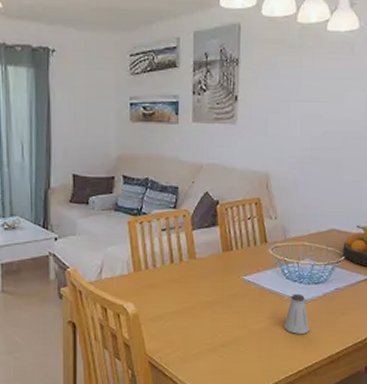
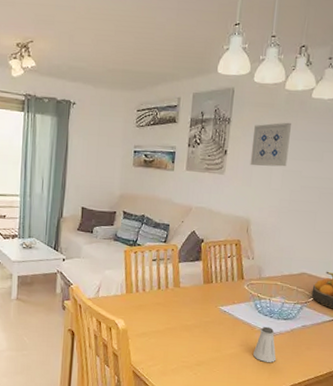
wall art: none [264,60,307,112] -> present [250,122,291,167]

